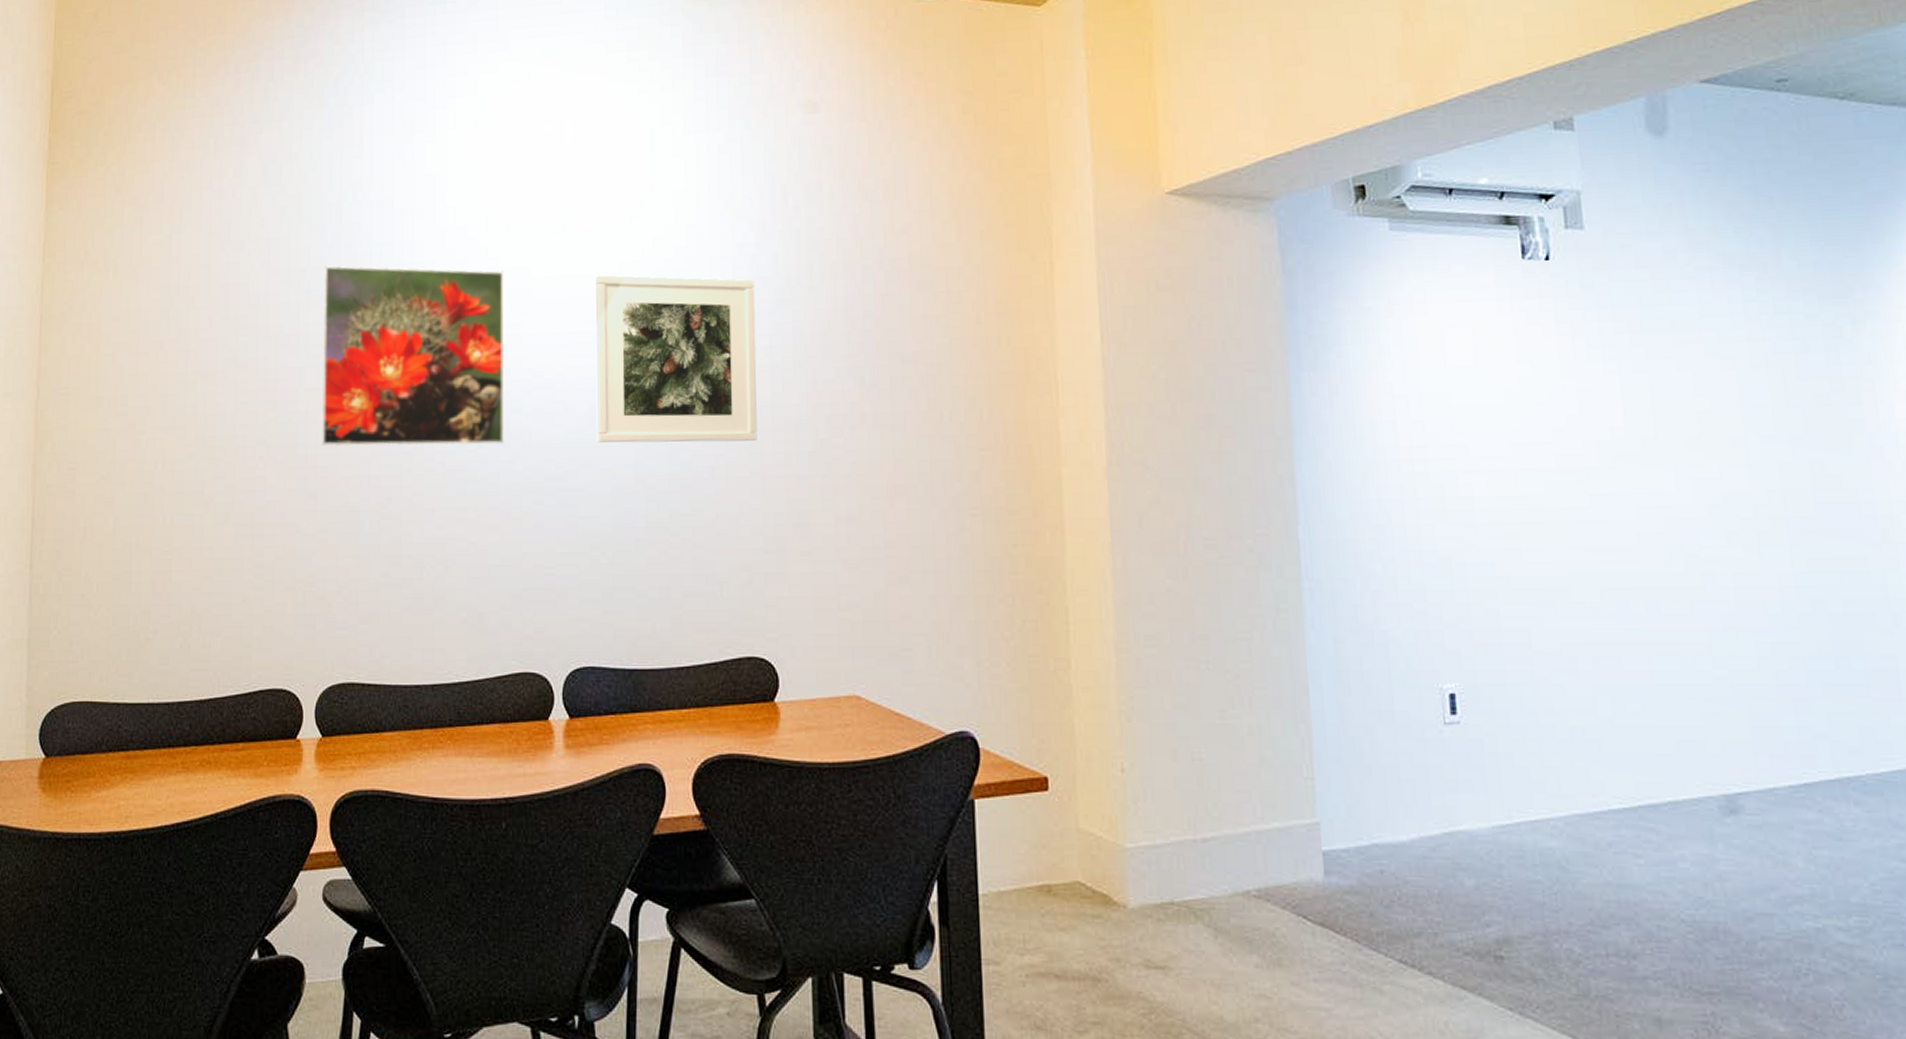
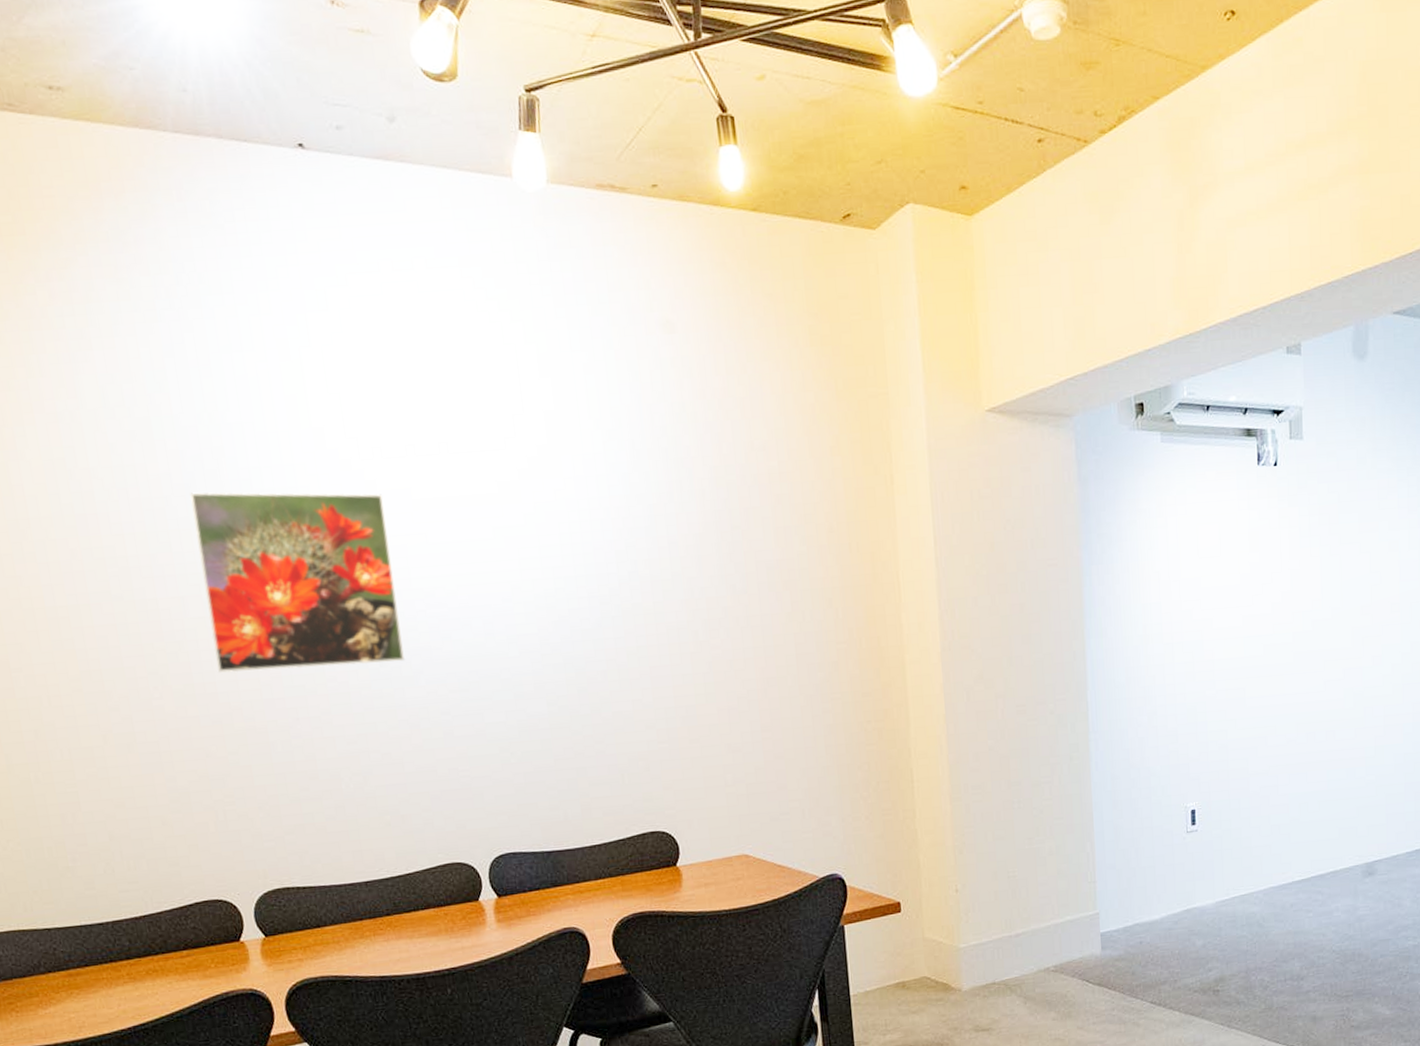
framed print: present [595,275,757,443] -> none [476,495,644,655]

